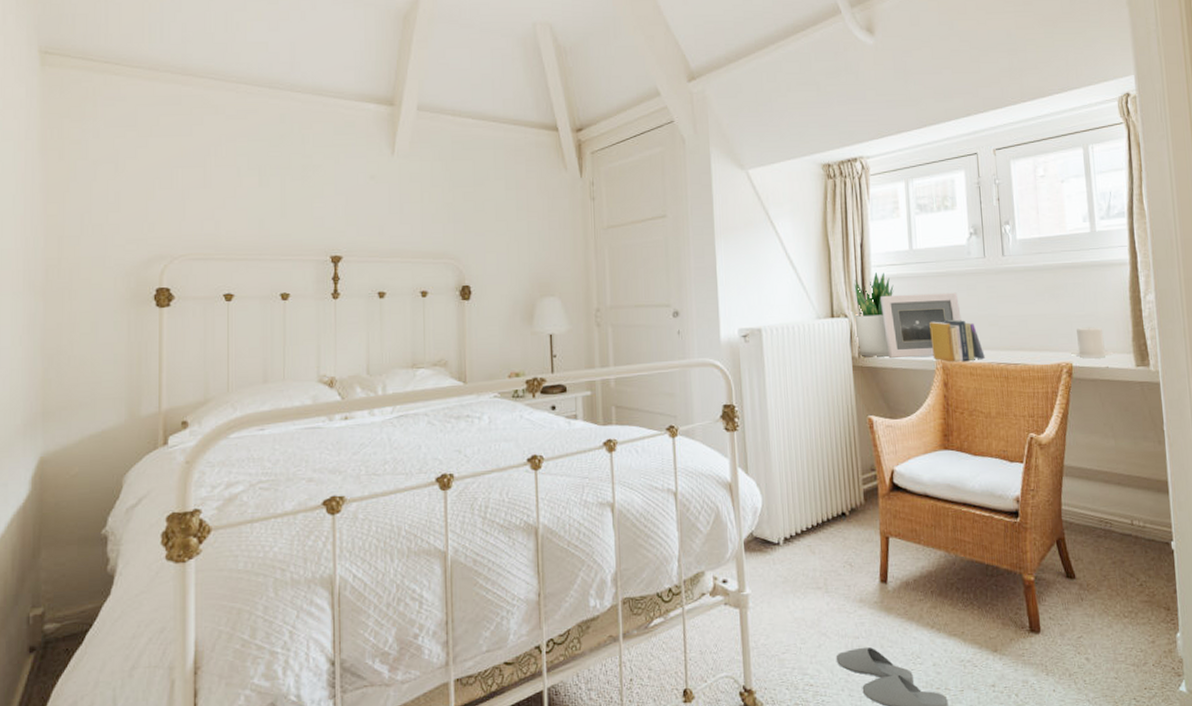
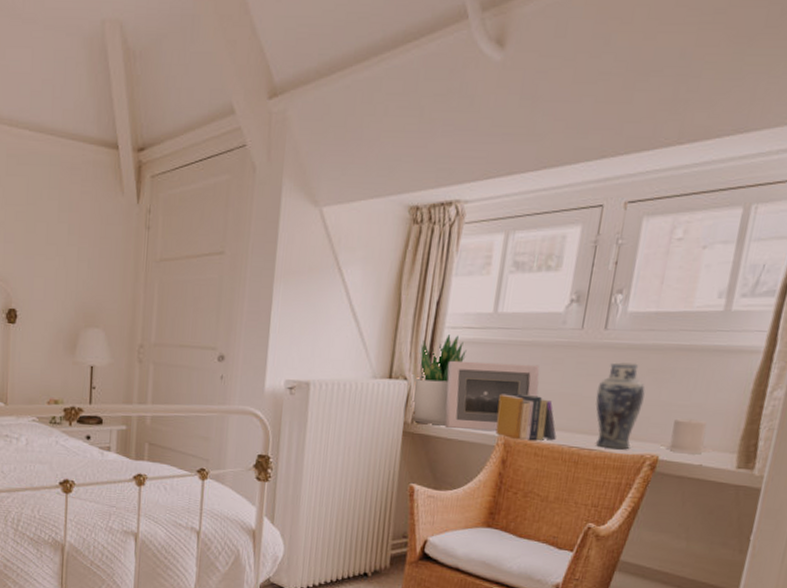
vase: none [1008,283,1048,361] -> present [595,362,646,450]

